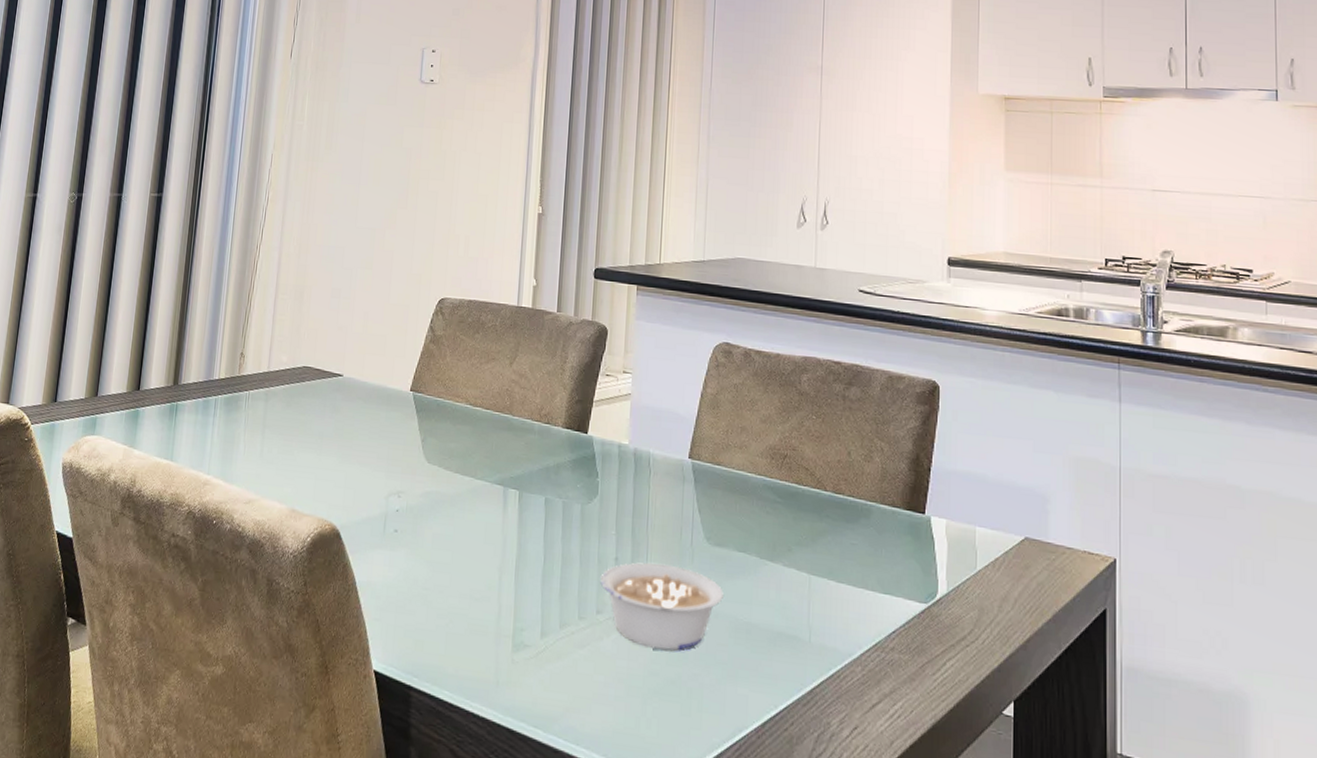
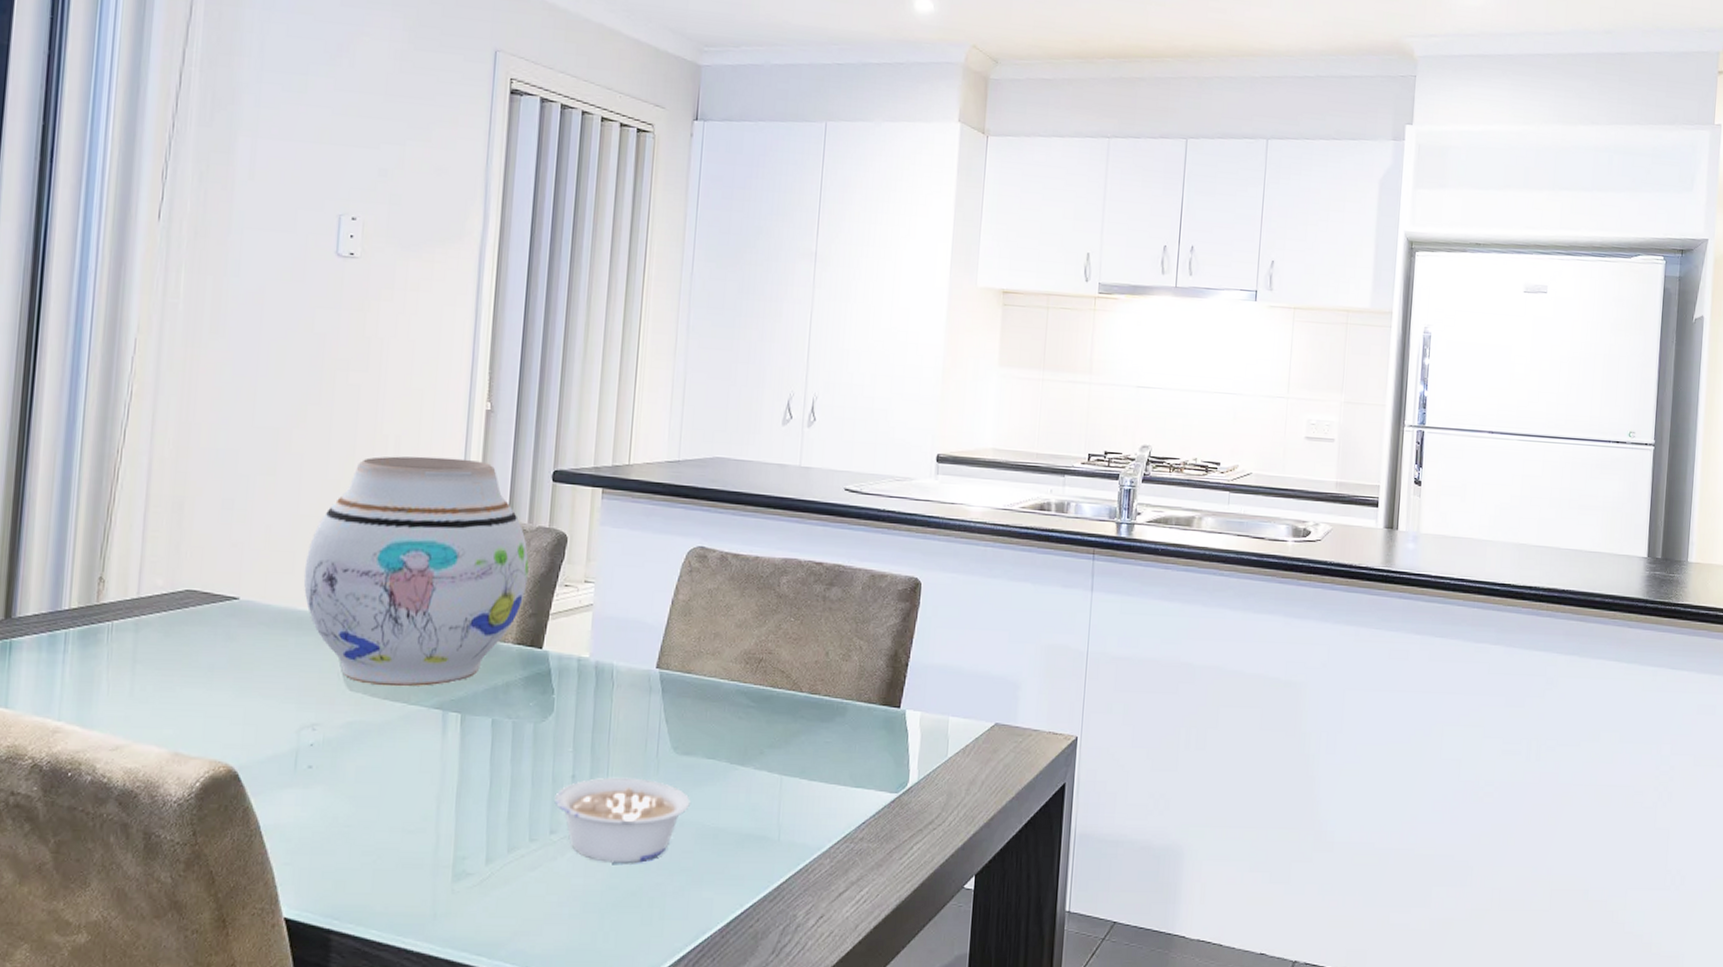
vase: none [392,253,575,463] -> present [303,456,529,687]

